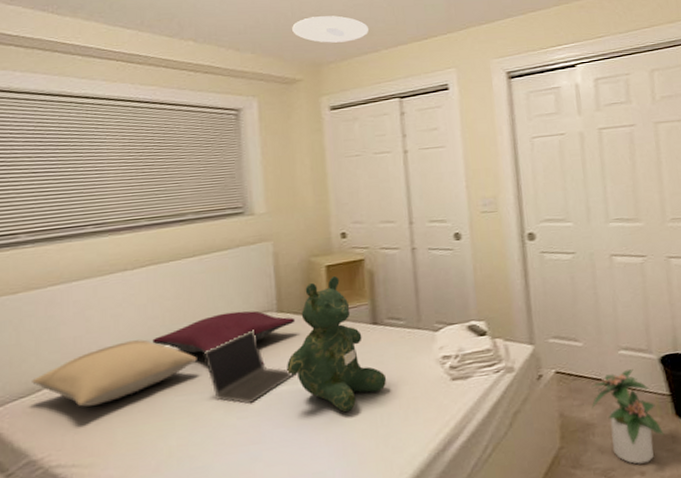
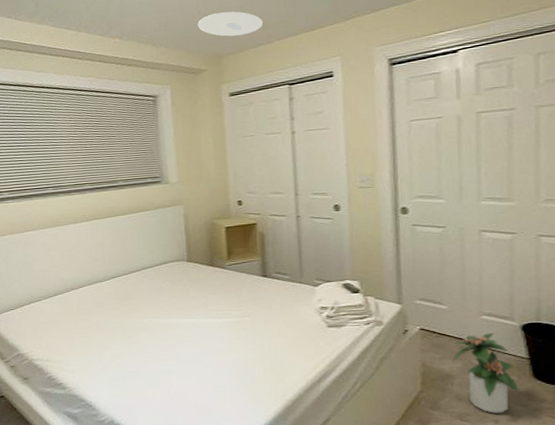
pillow: present [32,339,197,407] -> none [17,275,129,320]
pillow: present [152,310,296,354] -> none [97,259,202,289]
laptop computer: present [203,330,296,405] -> none [133,274,202,330]
teddy bear: present [287,275,387,412] -> none [195,235,274,343]

